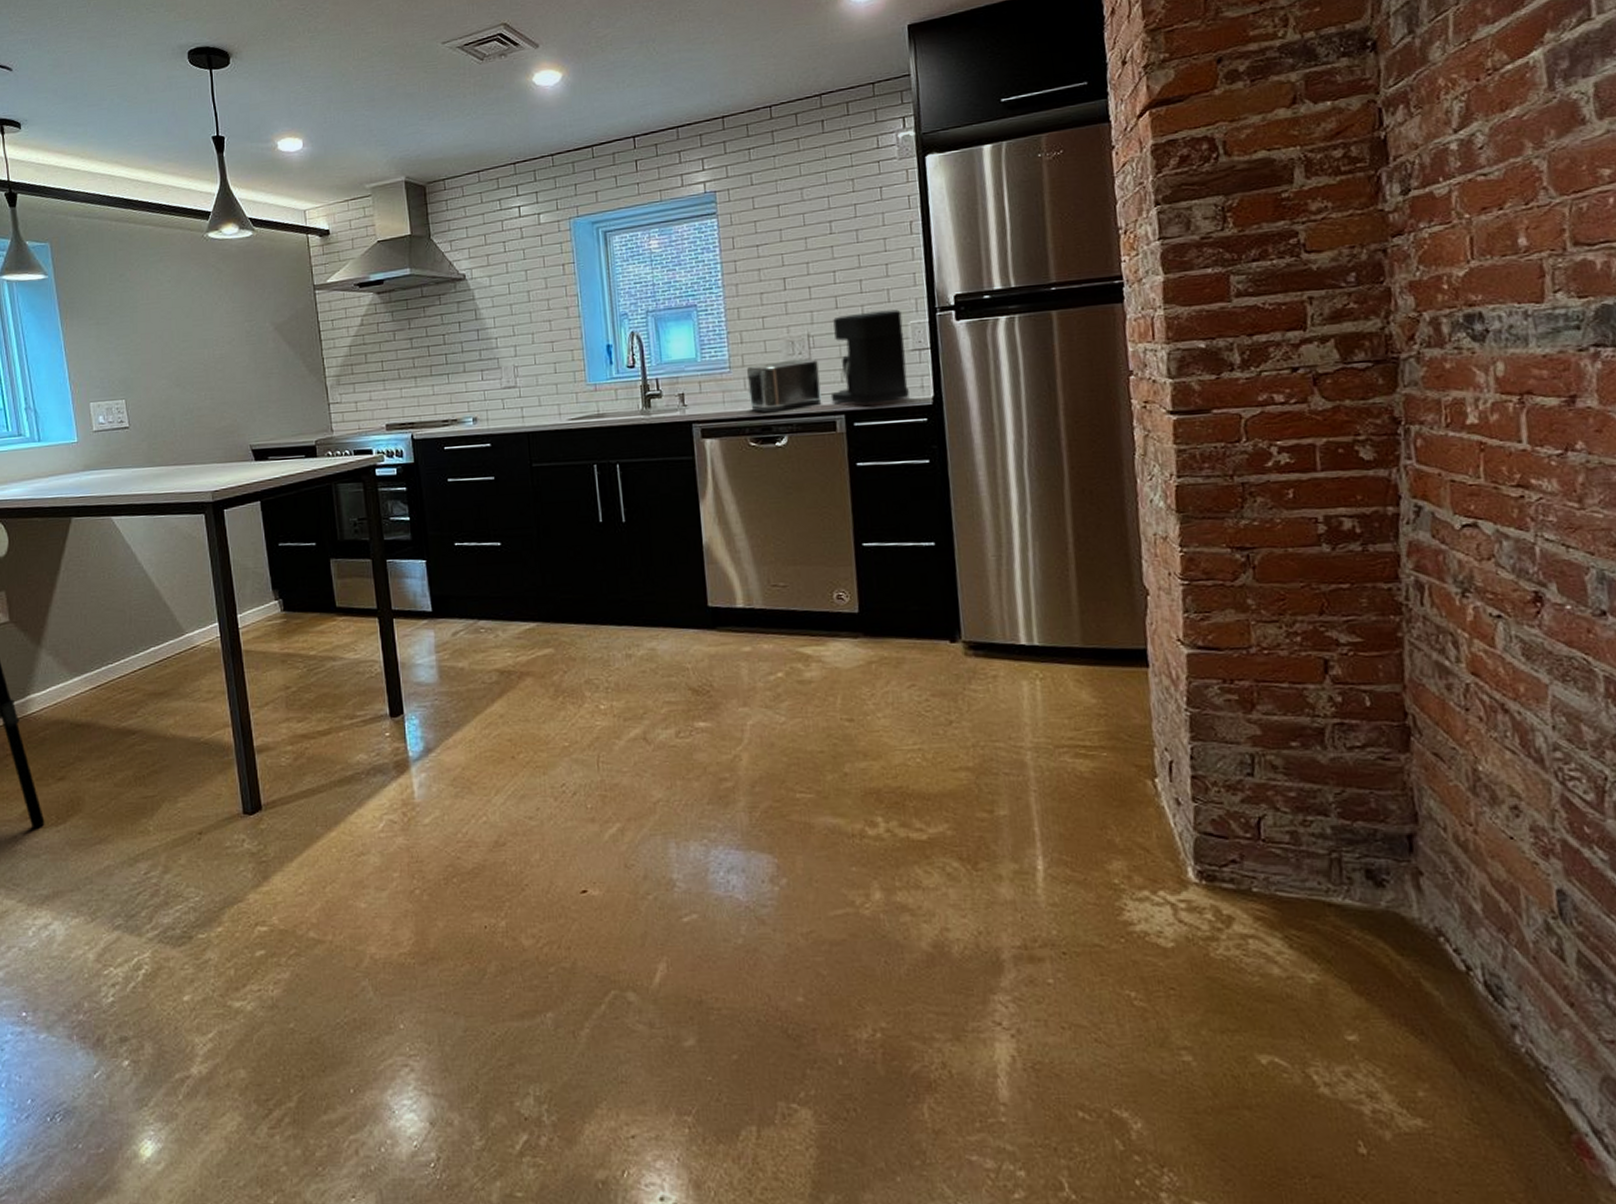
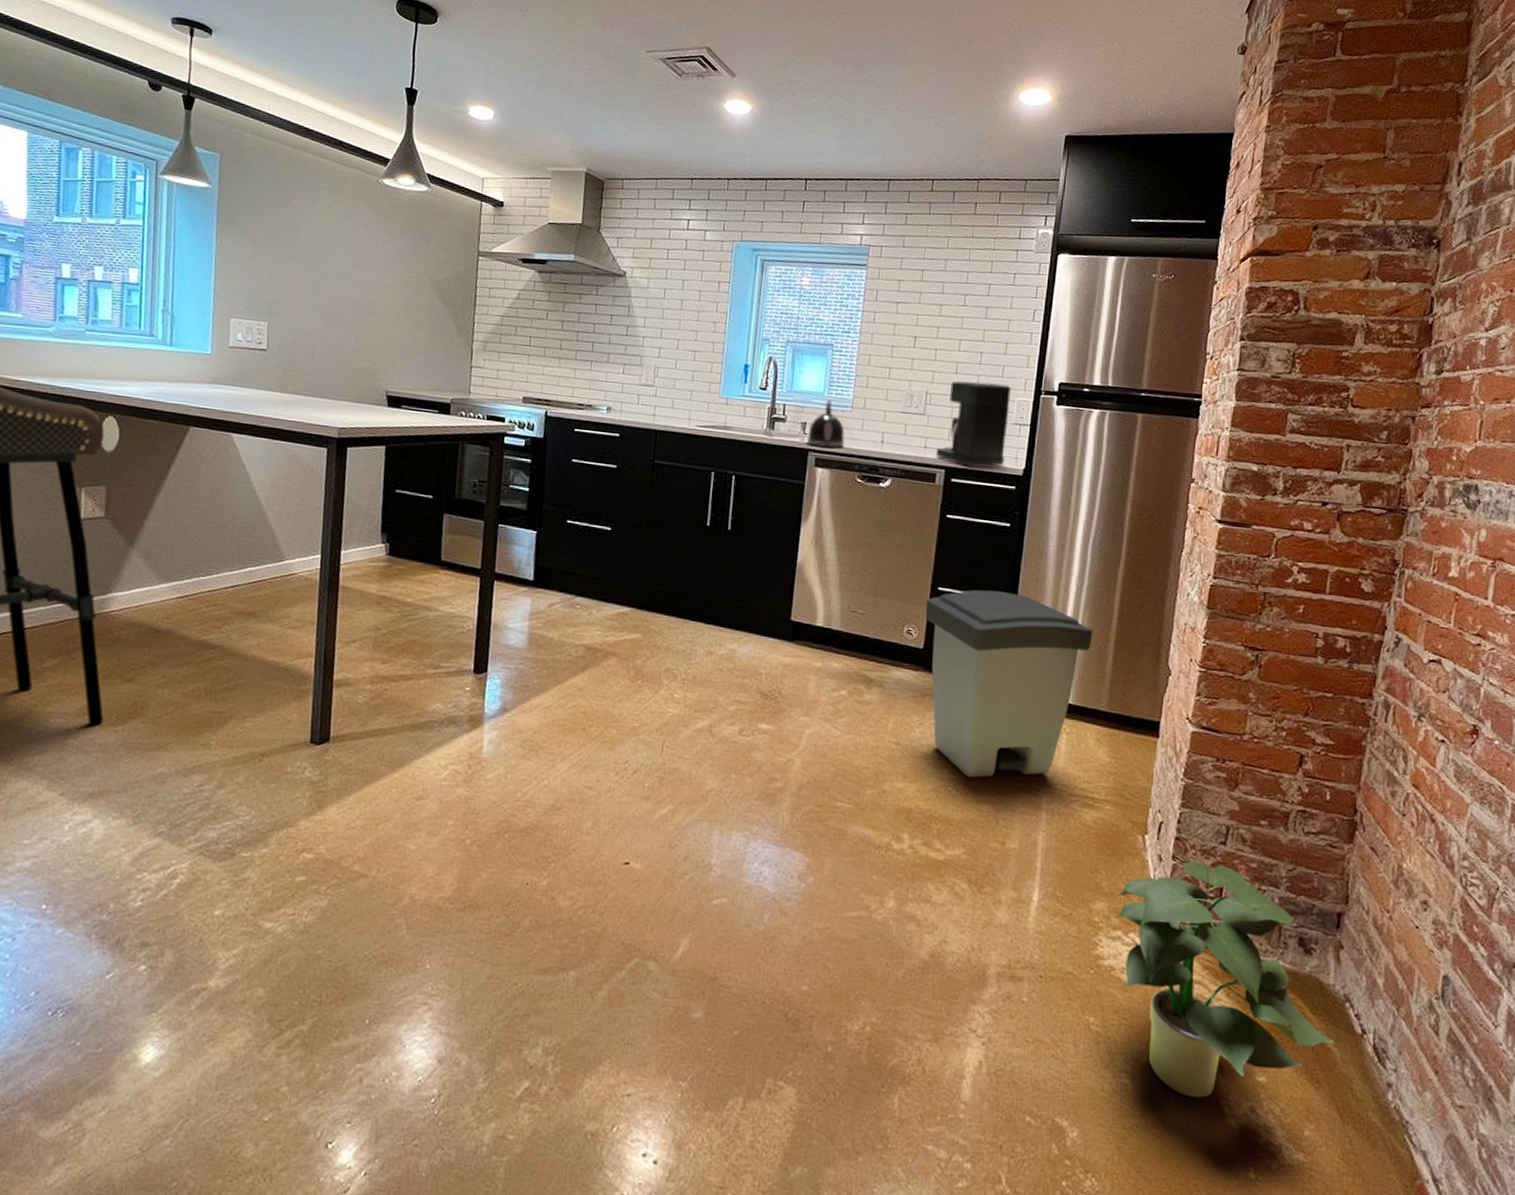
kettle: none [687,364,730,418] -> present [807,399,846,449]
toaster: present [746,359,822,413] -> none [864,409,932,457]
trash can: none [852,535,1049,744] -> present [925,589,1093,778]
potted plant: none [1135,799,1435,1068] -> present [1113,860,1335,1098]

